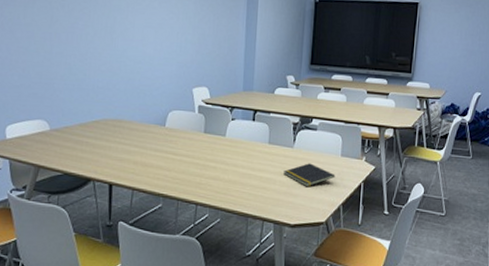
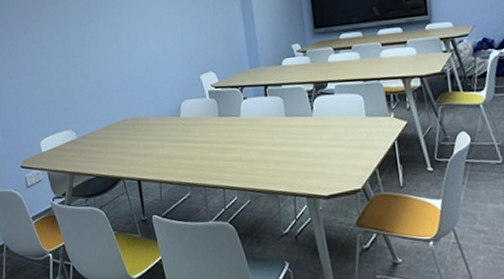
notepad: present [284,163,336,187] -> none [307,129,364,155]

